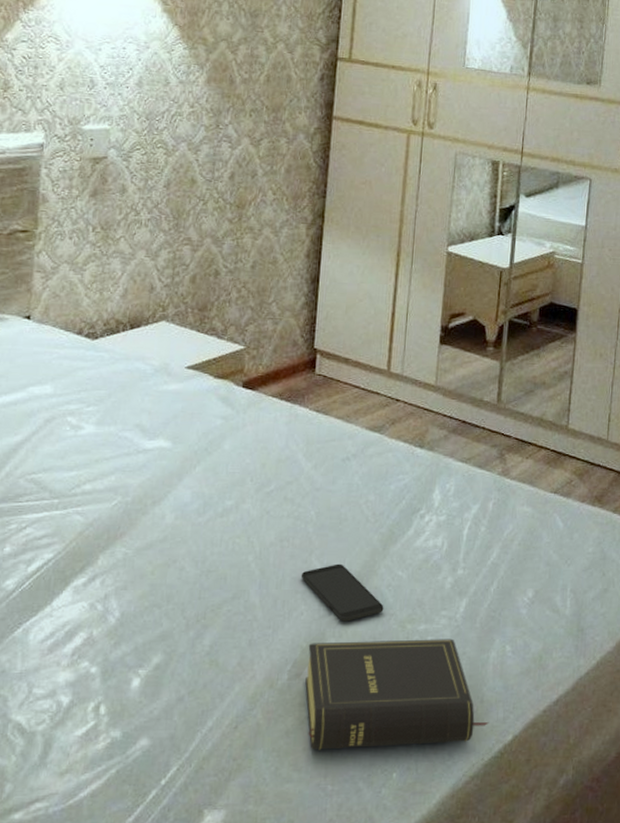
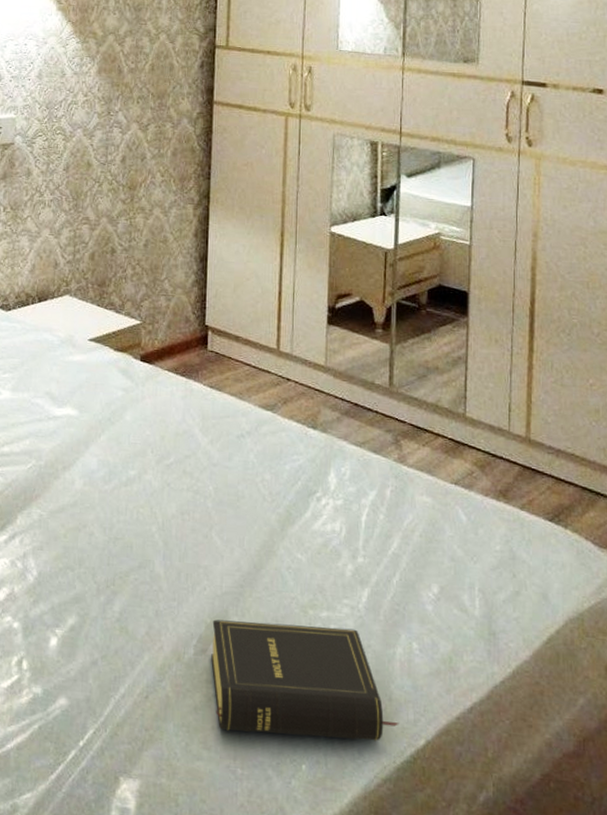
mobile phone: present [301,563,384,622] -> none [202,541,285,601]

